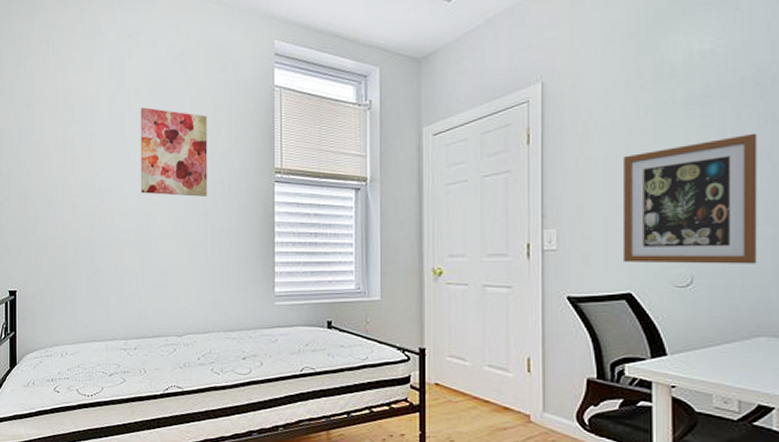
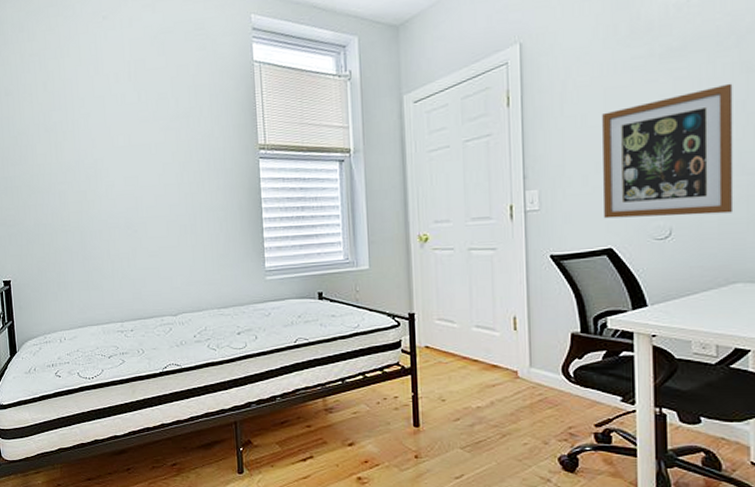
wall art: present [140,107,208,197] -> none [120,90,194,178]

